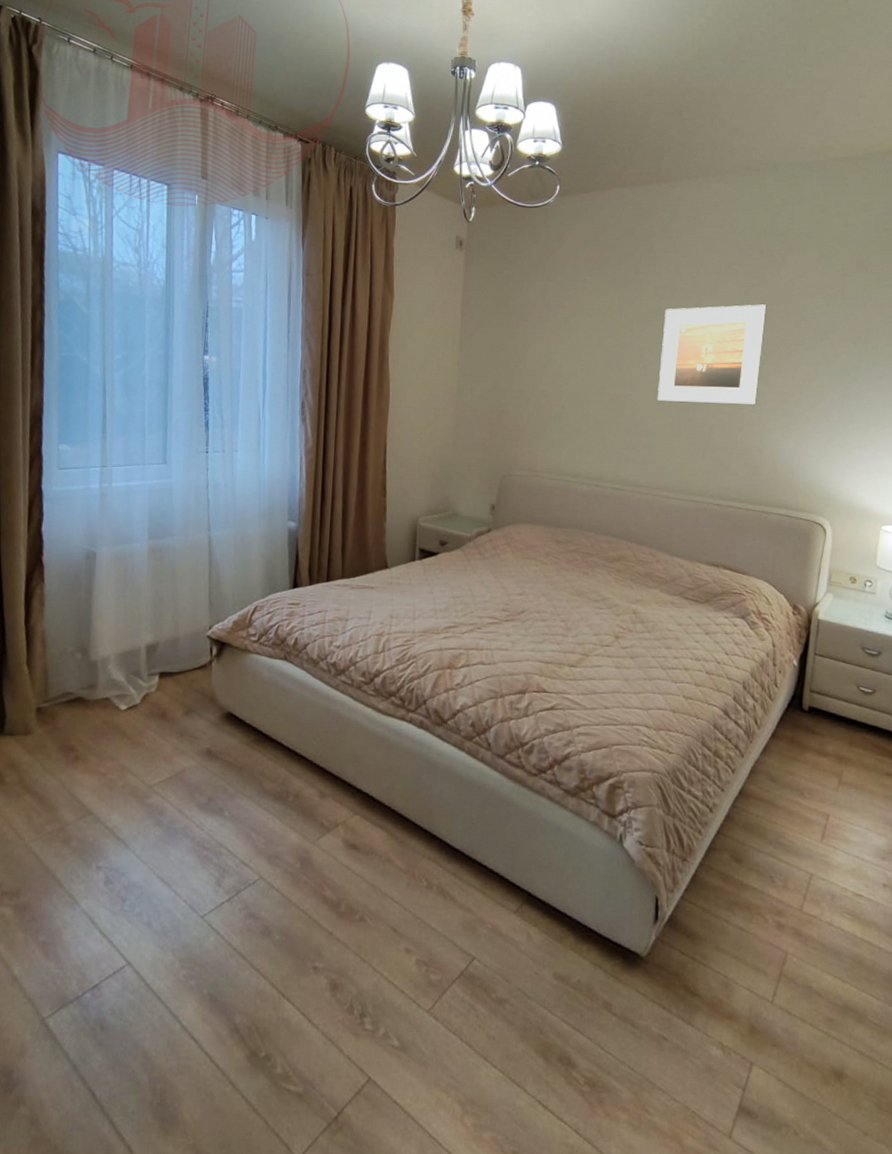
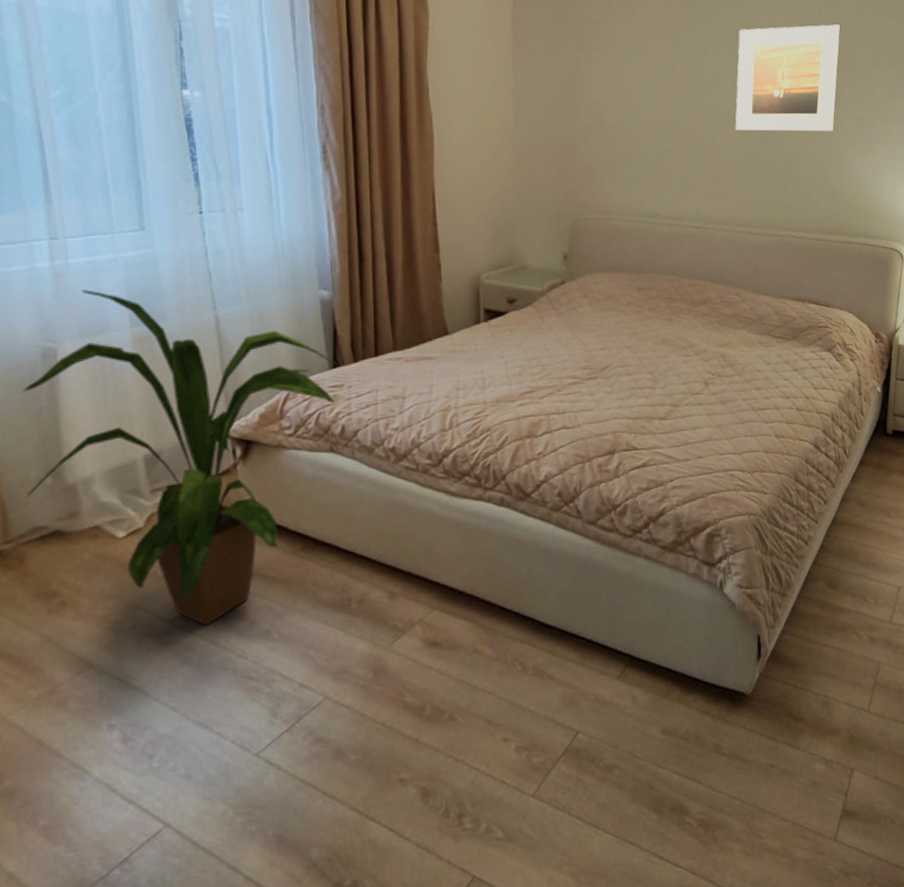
house plant: none [61,507,297,795] -> present [22,289,338,626]

